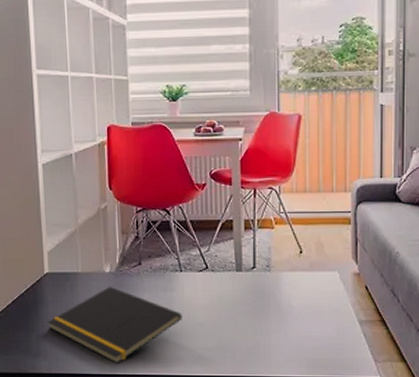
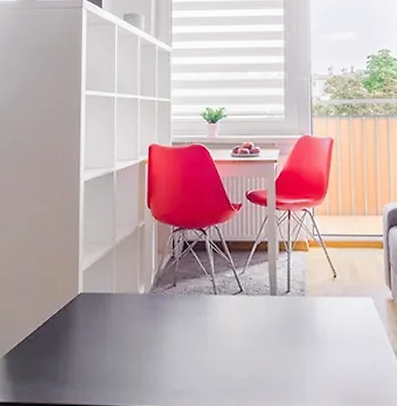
notepad: present [47,286,182,364] -> none [77,308,215,396]

